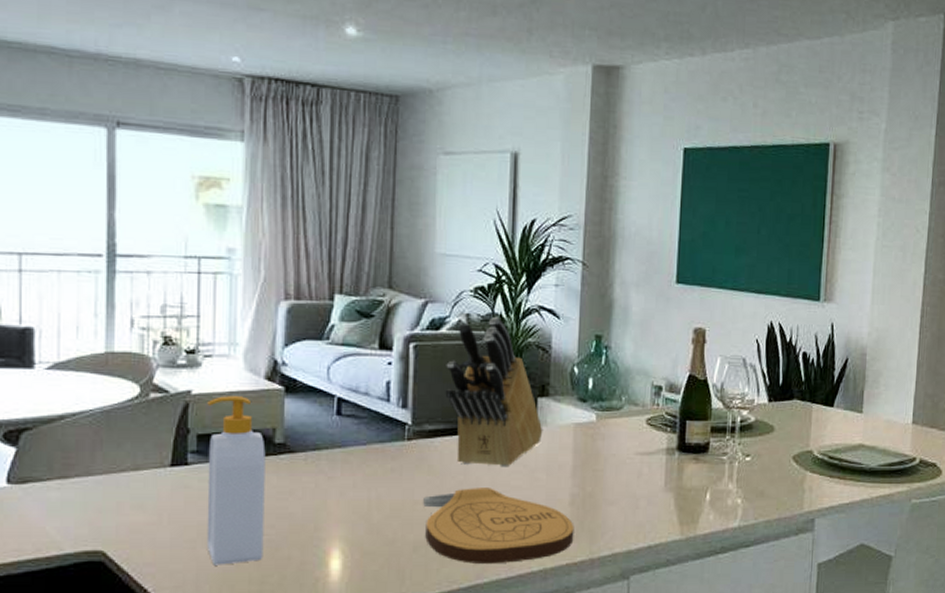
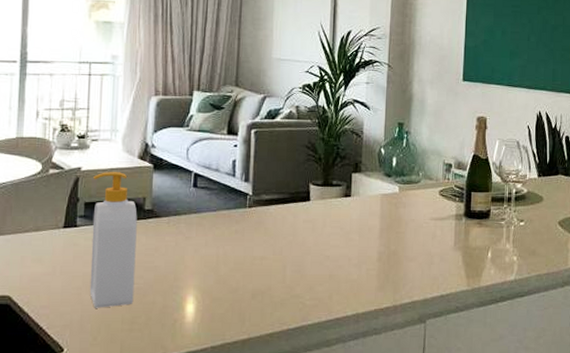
cutting board: present [423,488,574,565] -> none [260,246,381,310]
knife block: present [445,317,543,468] -> none [279,109,357,230]

